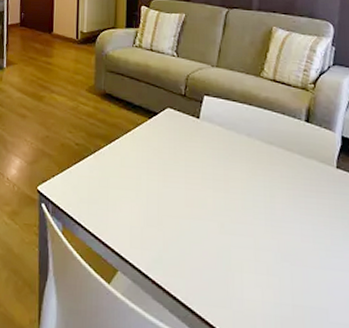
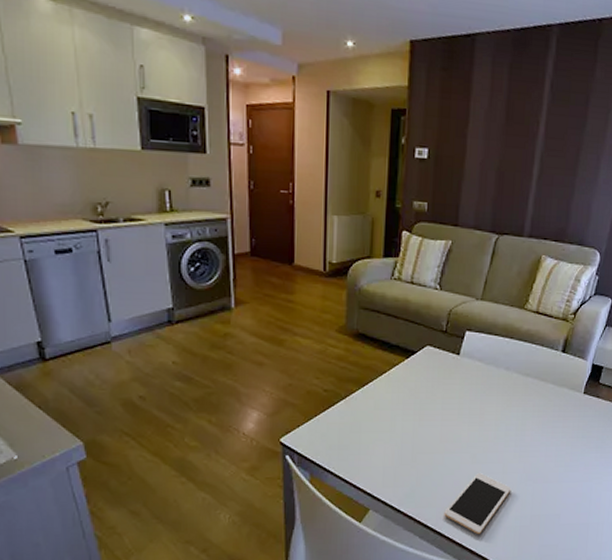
cell phone: none [194,244,266,319] -> present [444,472,512,535]

